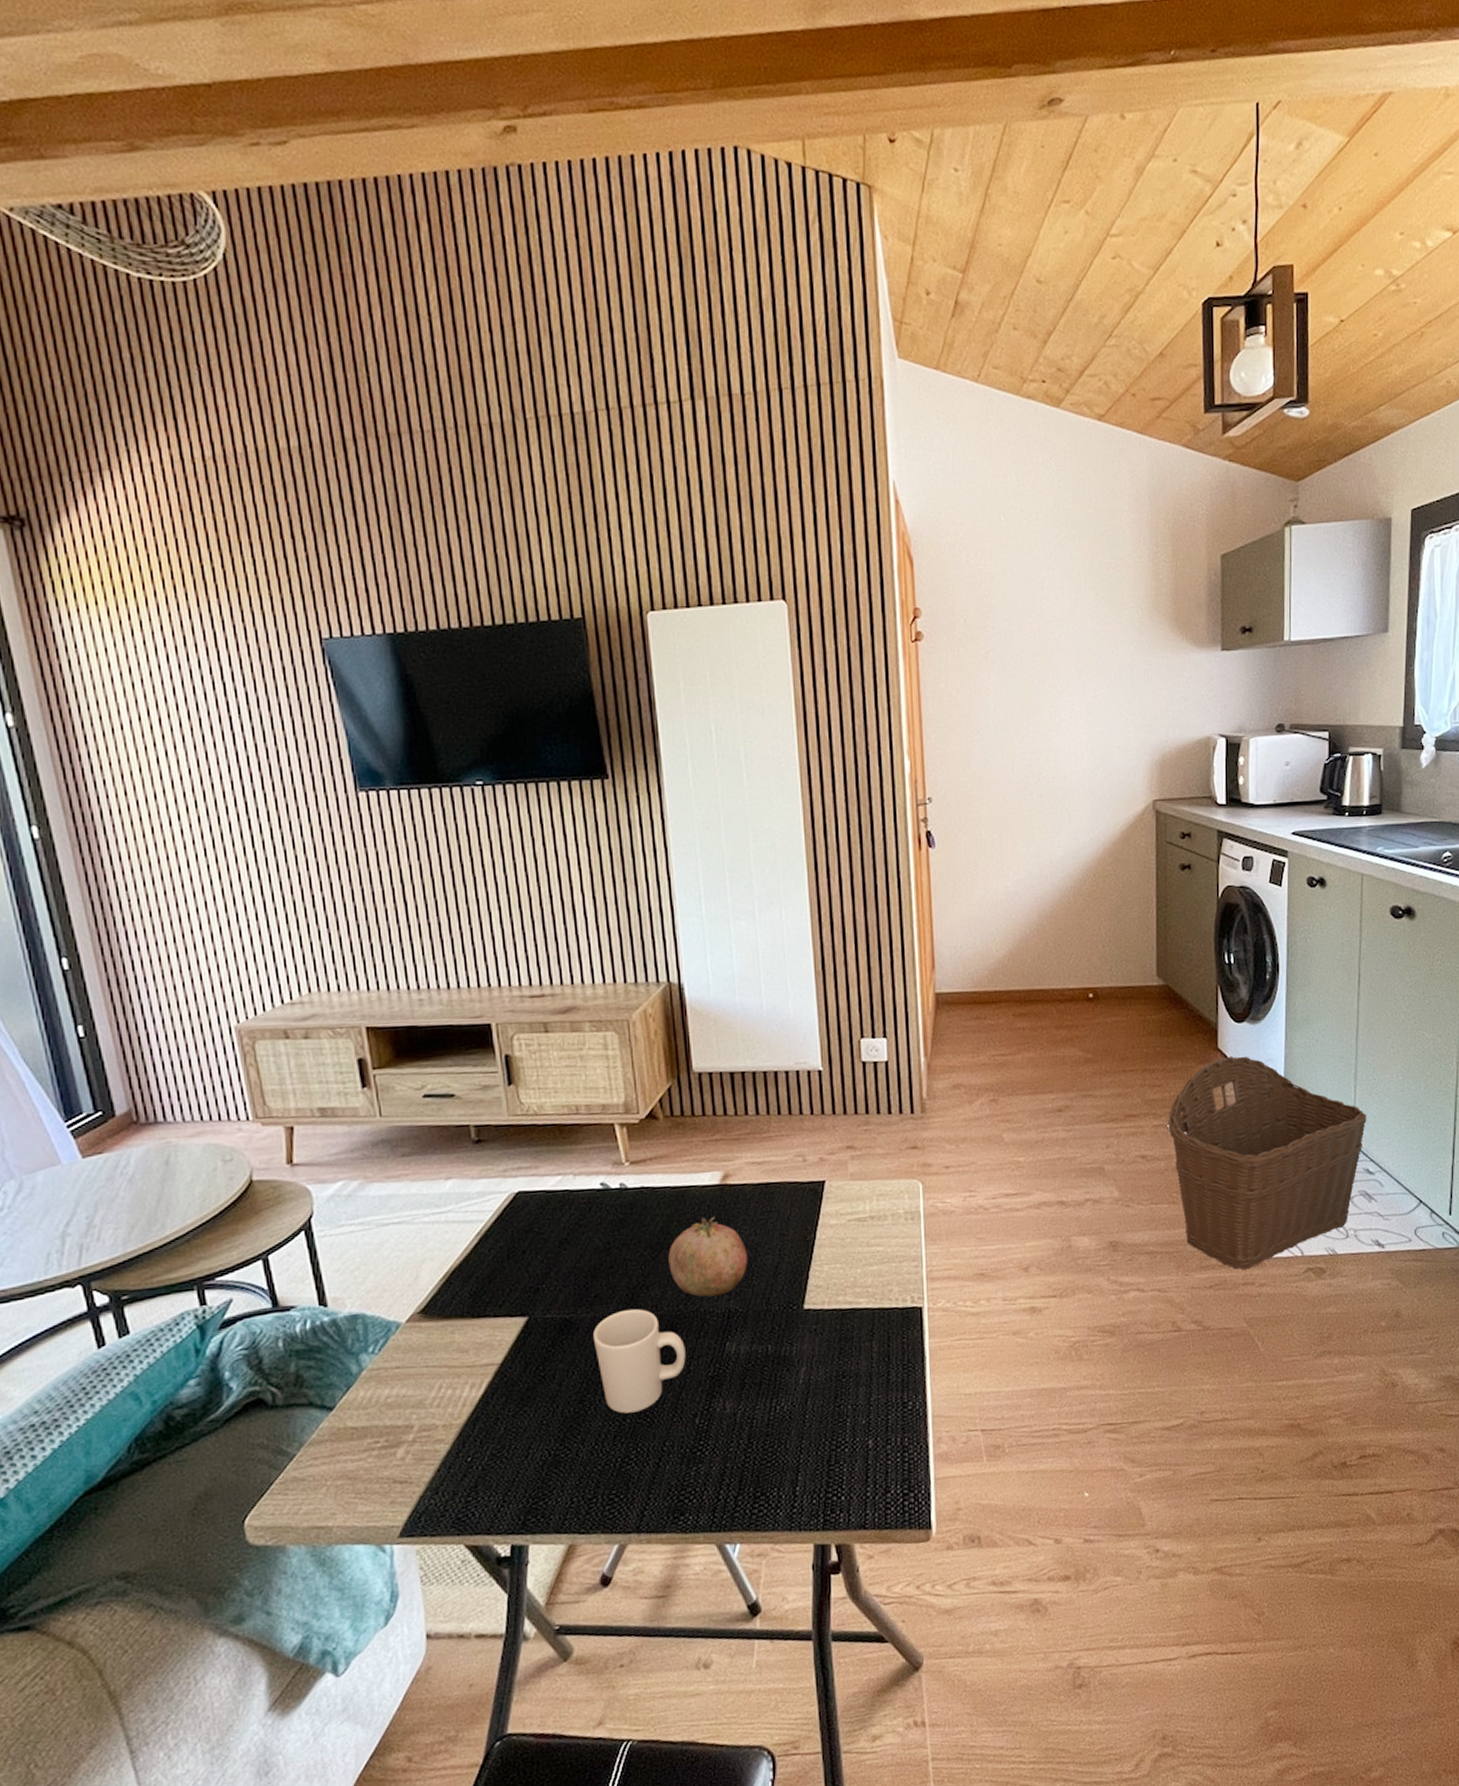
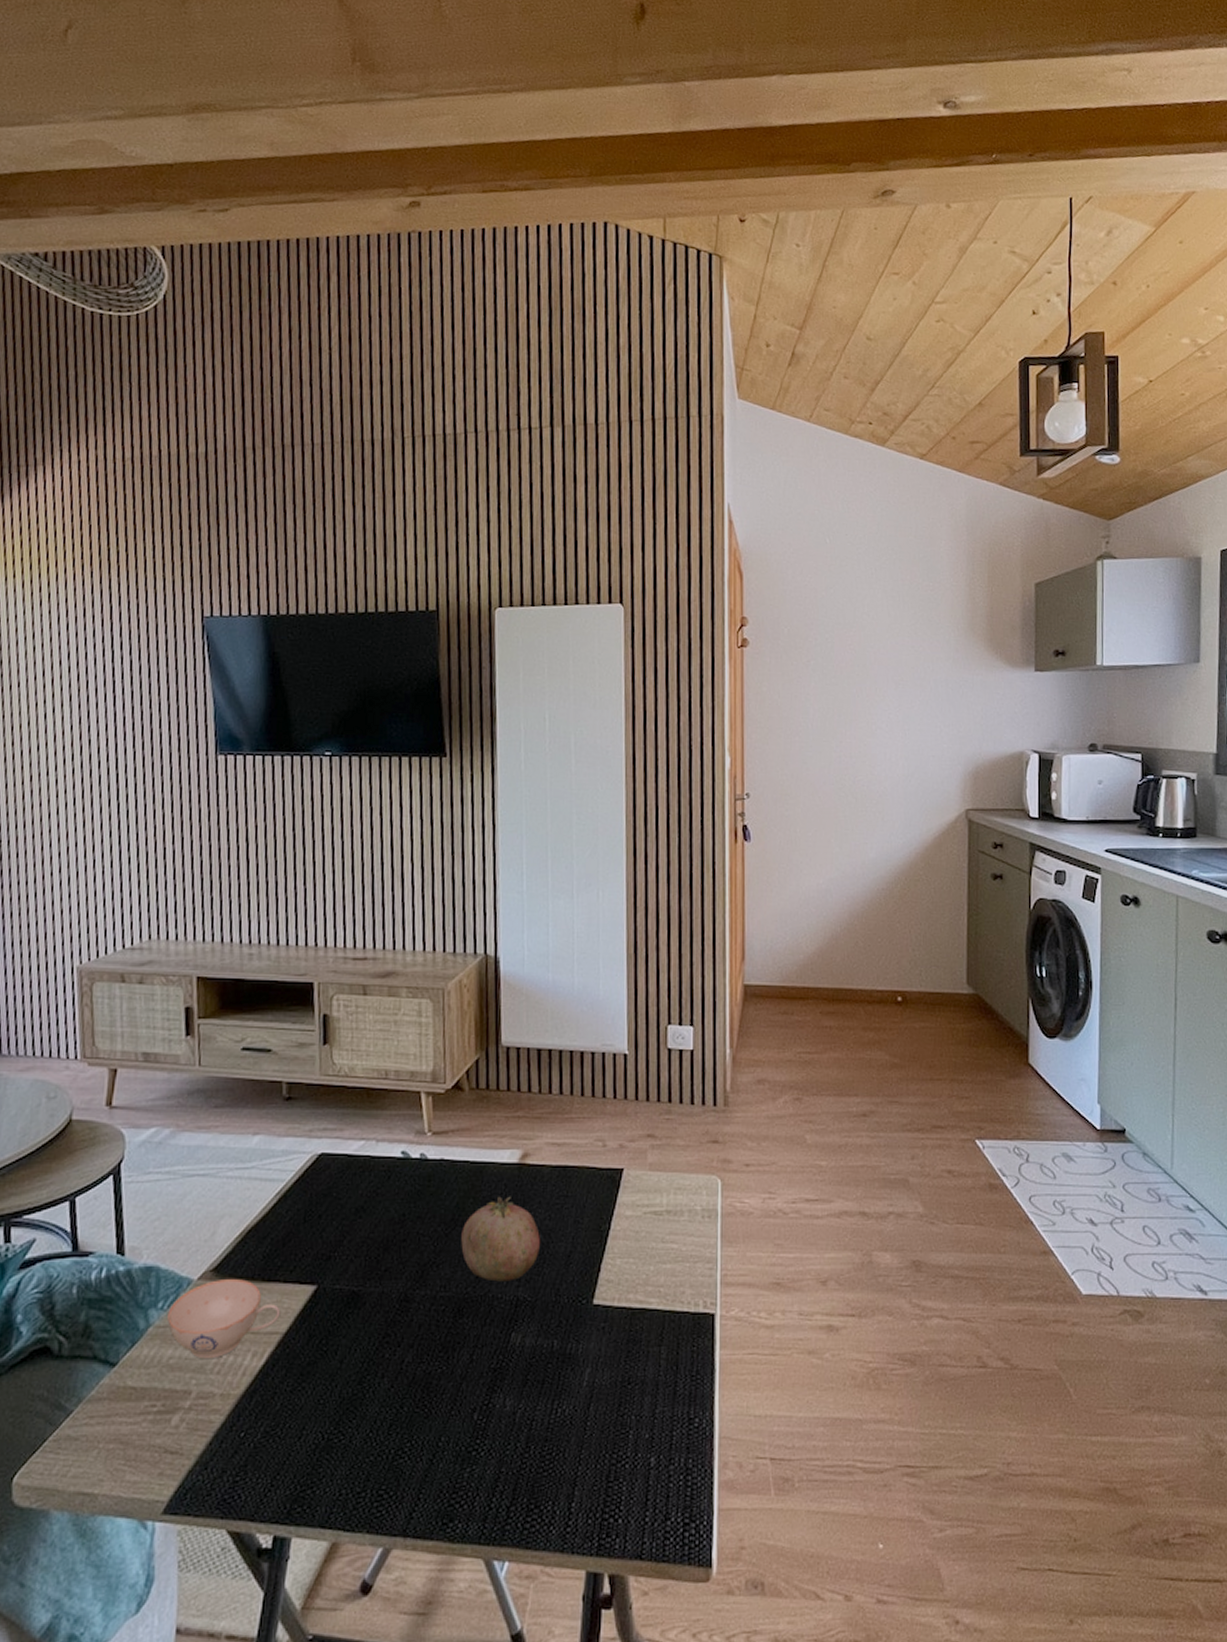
teacup: none [380,1318,494,1396] -> present [167,1279,281,1360]
mug: present [593,1308,686,1414] -> none [379,1287,470,1401]
wicker basket: present [1168,1055,1367,1270] -> none [976,1072,1186,1306]

